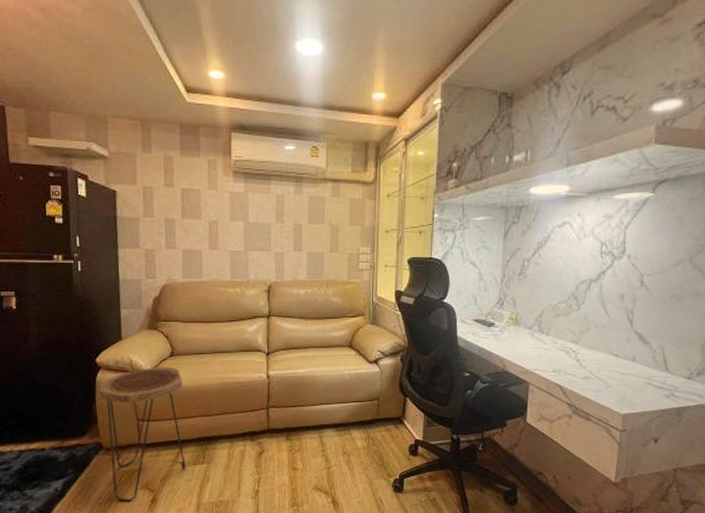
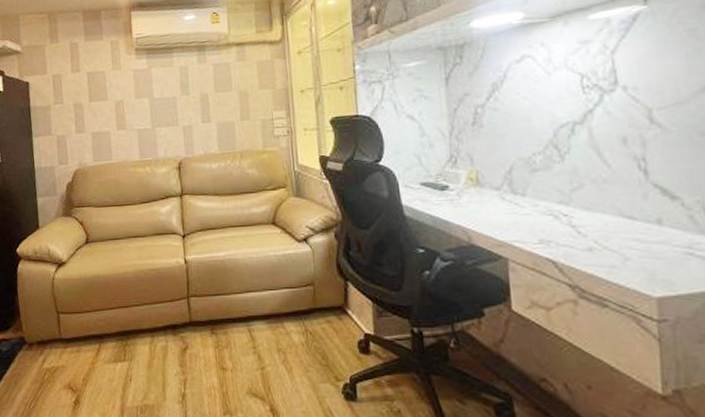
side table: present [98,366,186,501] -> none [19,254,107,402]

